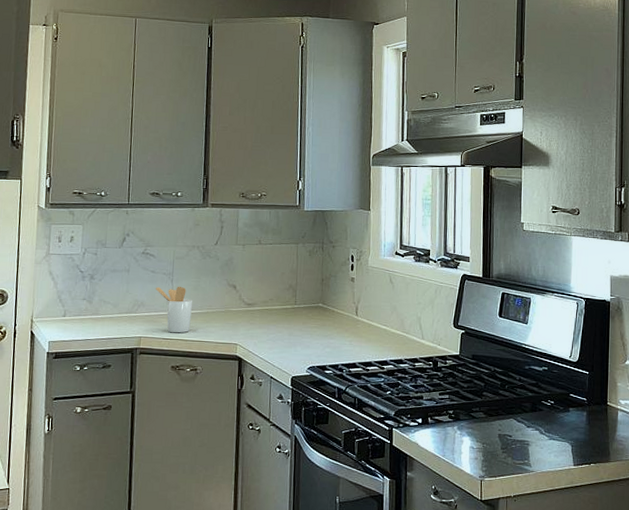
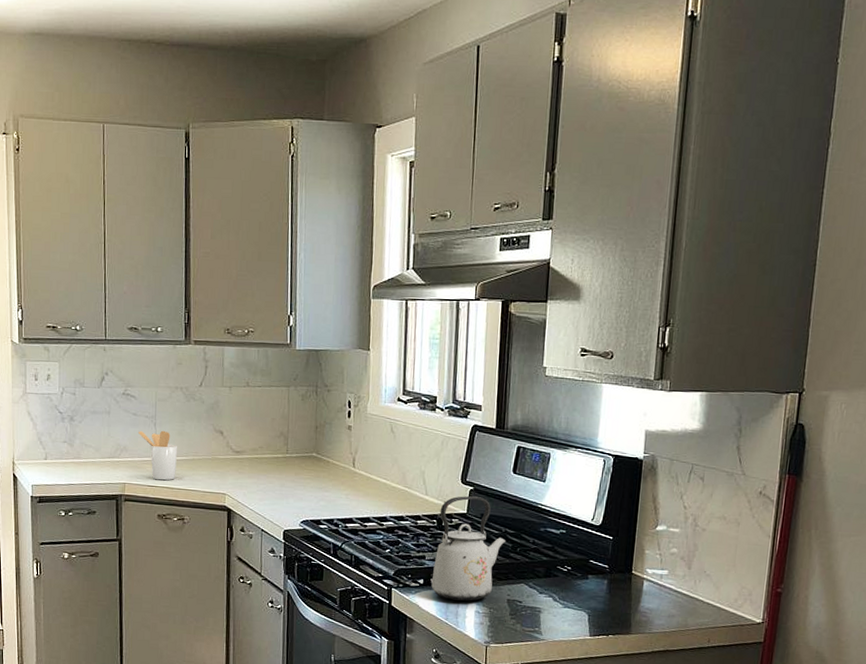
kettle: none [429,338,496,438] -> present [431,495,507,601]

